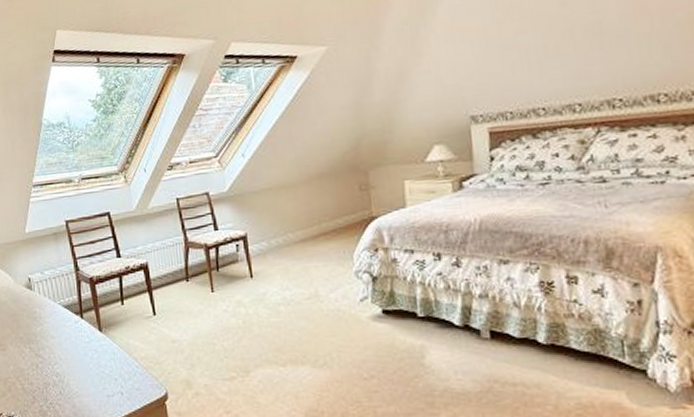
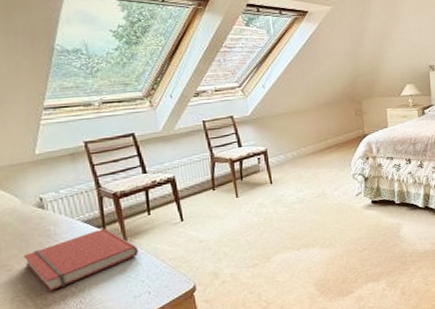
book: none [15,315,112,377] -> present [23,227,138,291]

